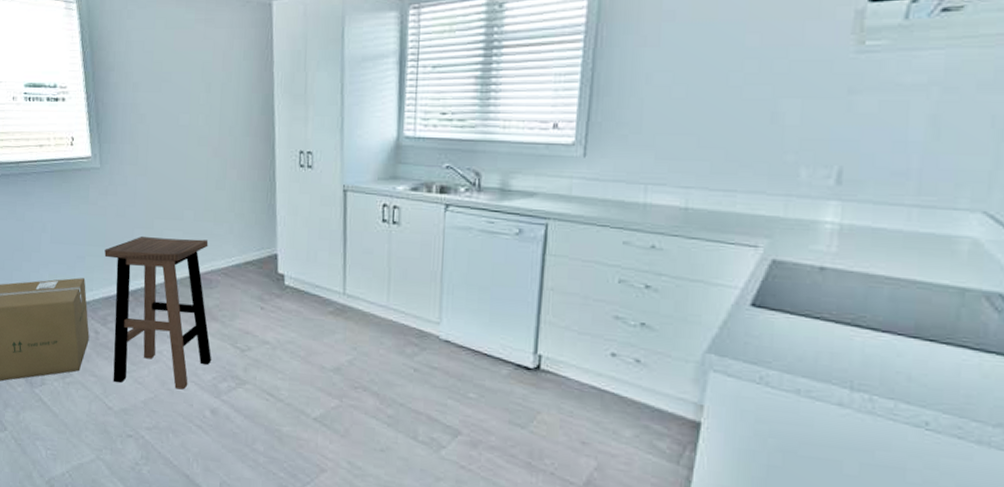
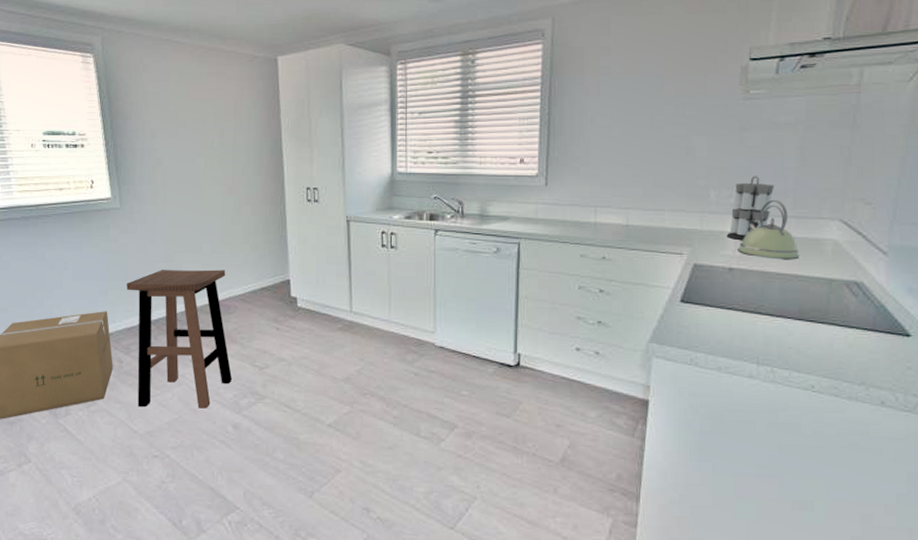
spice rack: none [819,151,891,234] -> present [726,176,774,241]
kettle: none [833,182,920,261] -> present [738,199,799,260]

